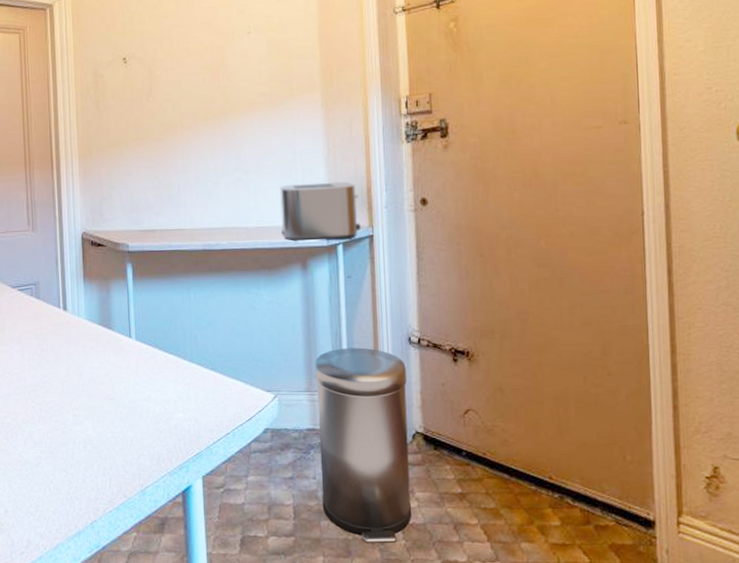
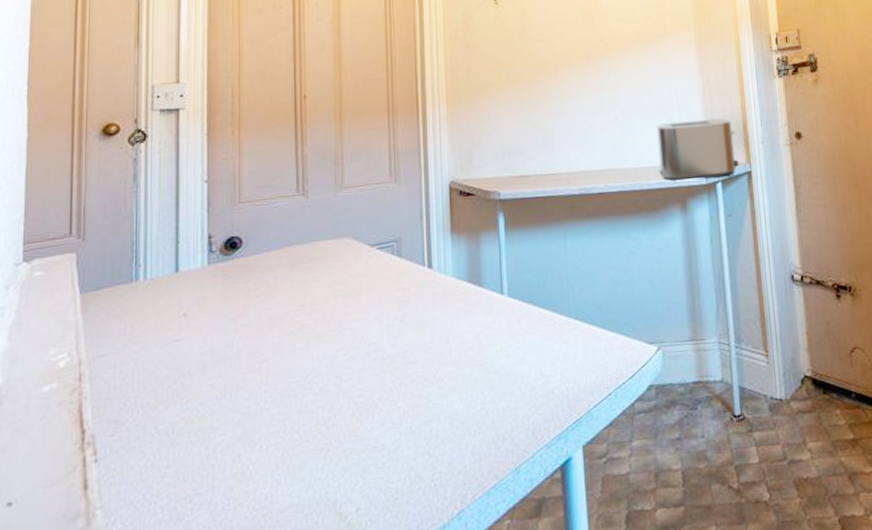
pedal bin: present [315,347,411,544] -> none [698,289,805,507]

